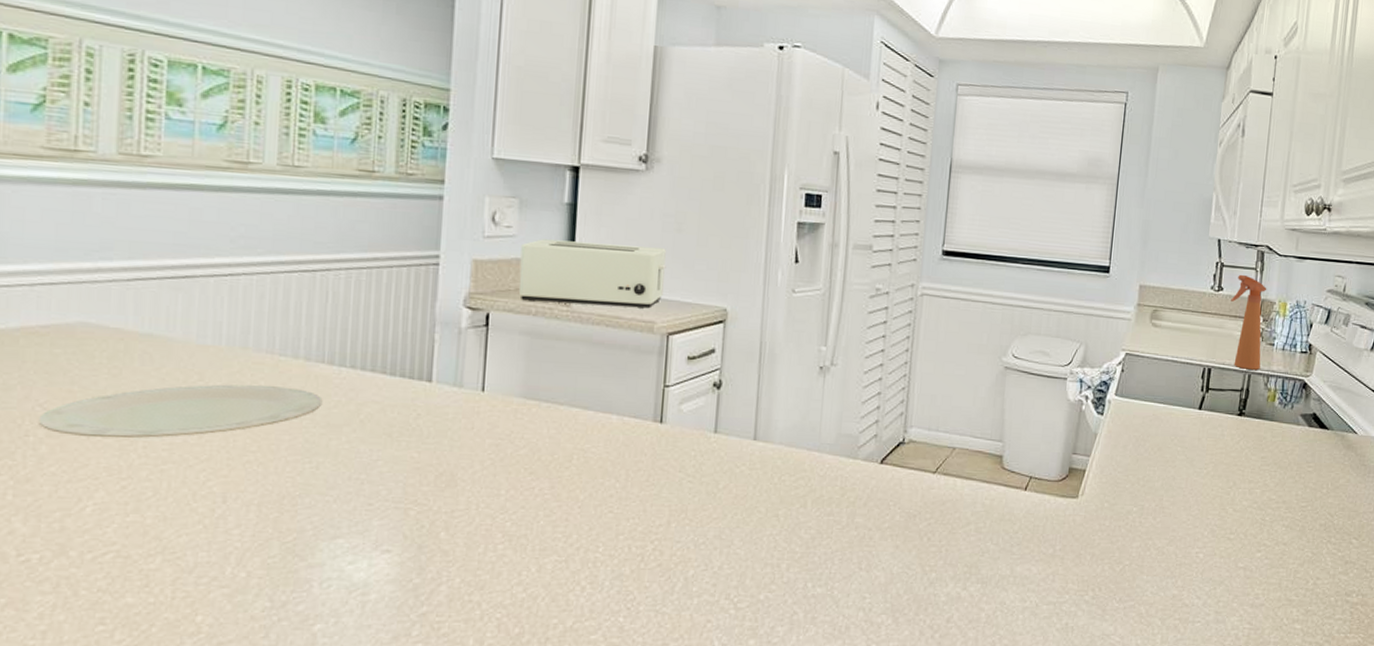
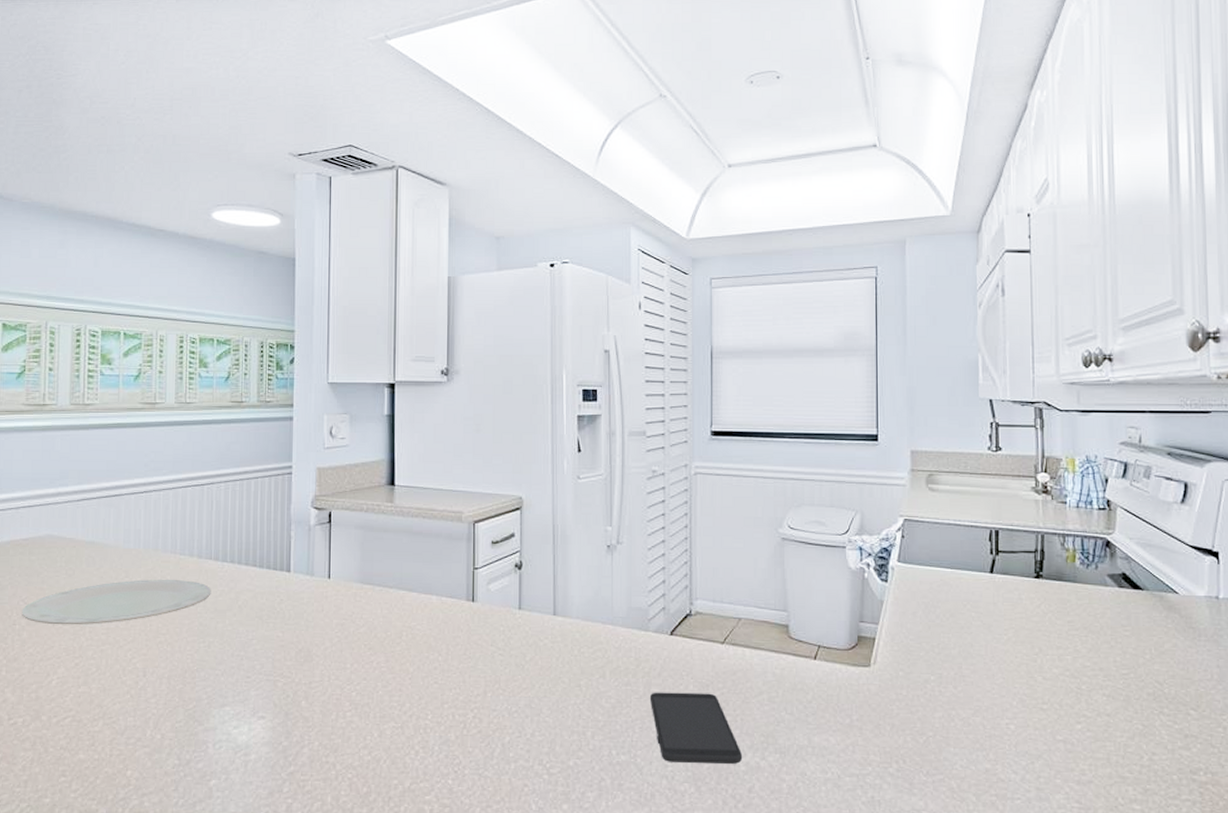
toaster: present [518,239,666,309] -> none [352,446,469,501]
mobile phone: none [852,522,944,594] -> present [649,692,743,764]
spray bottle: present [1231,274,1267,370] -> none [1011,433,1054,529]

